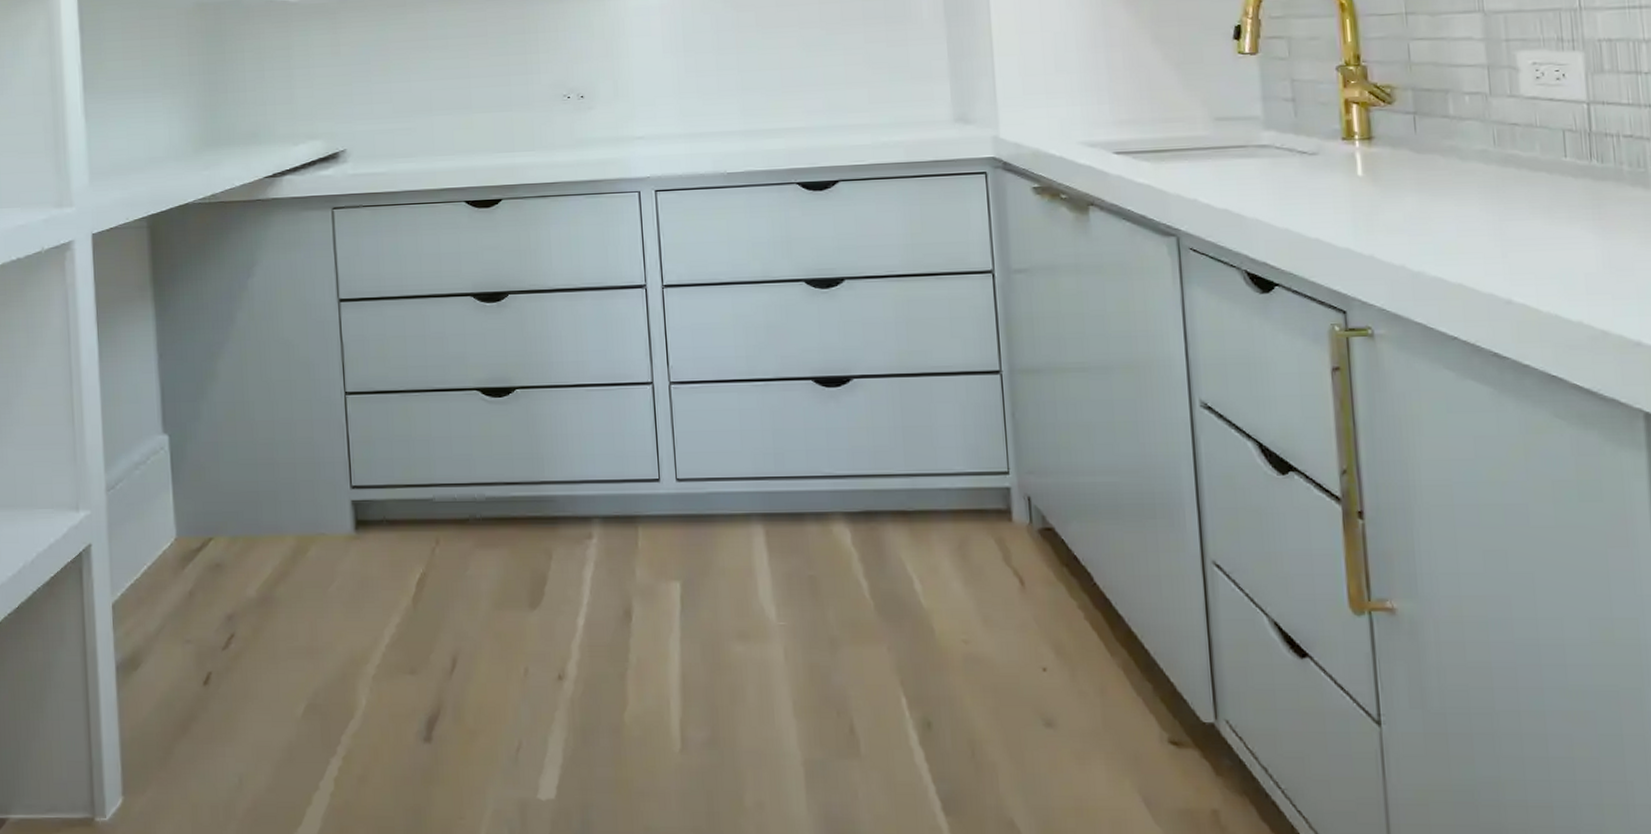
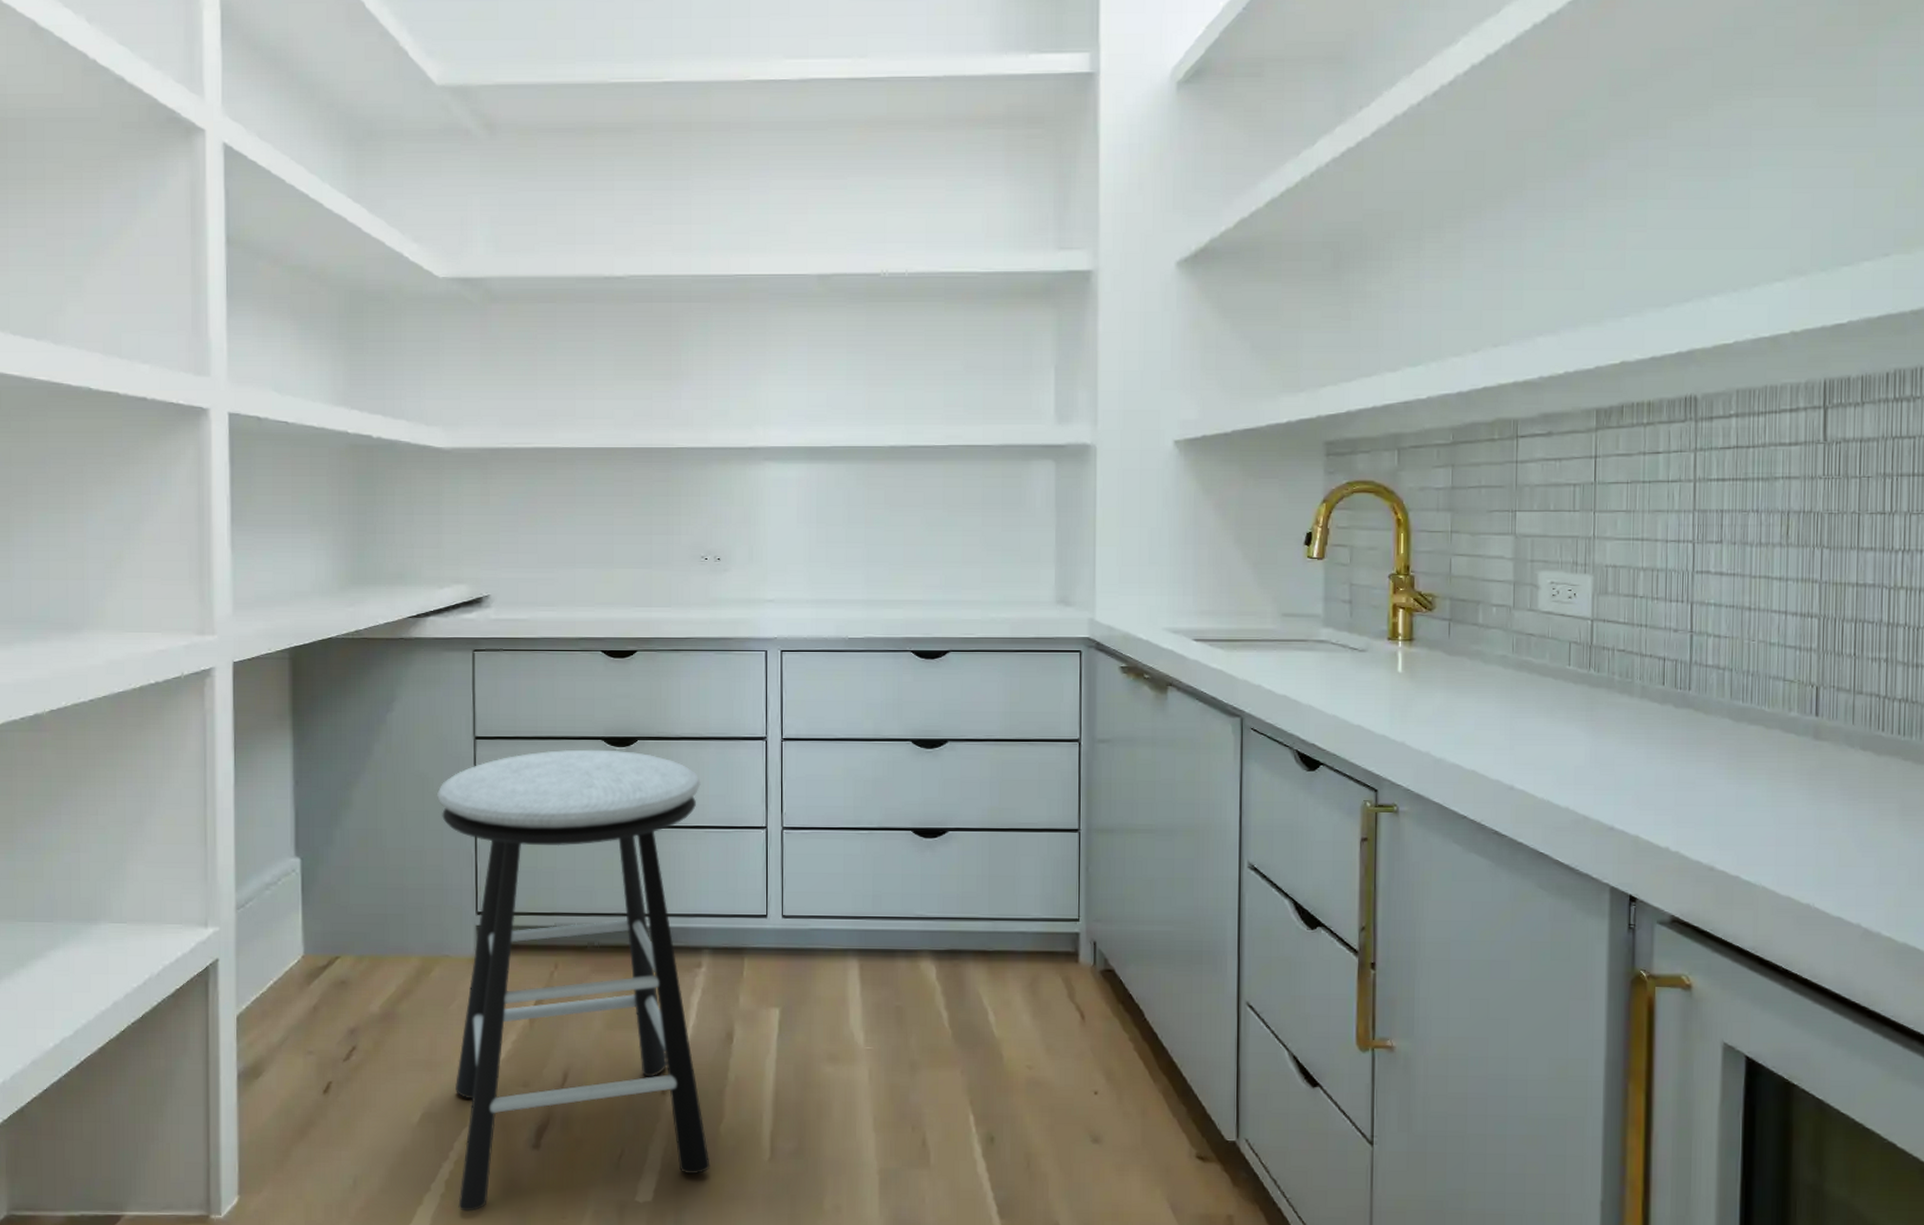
stool: none [303,306,616,812] -> present [437,749,710,1212]

